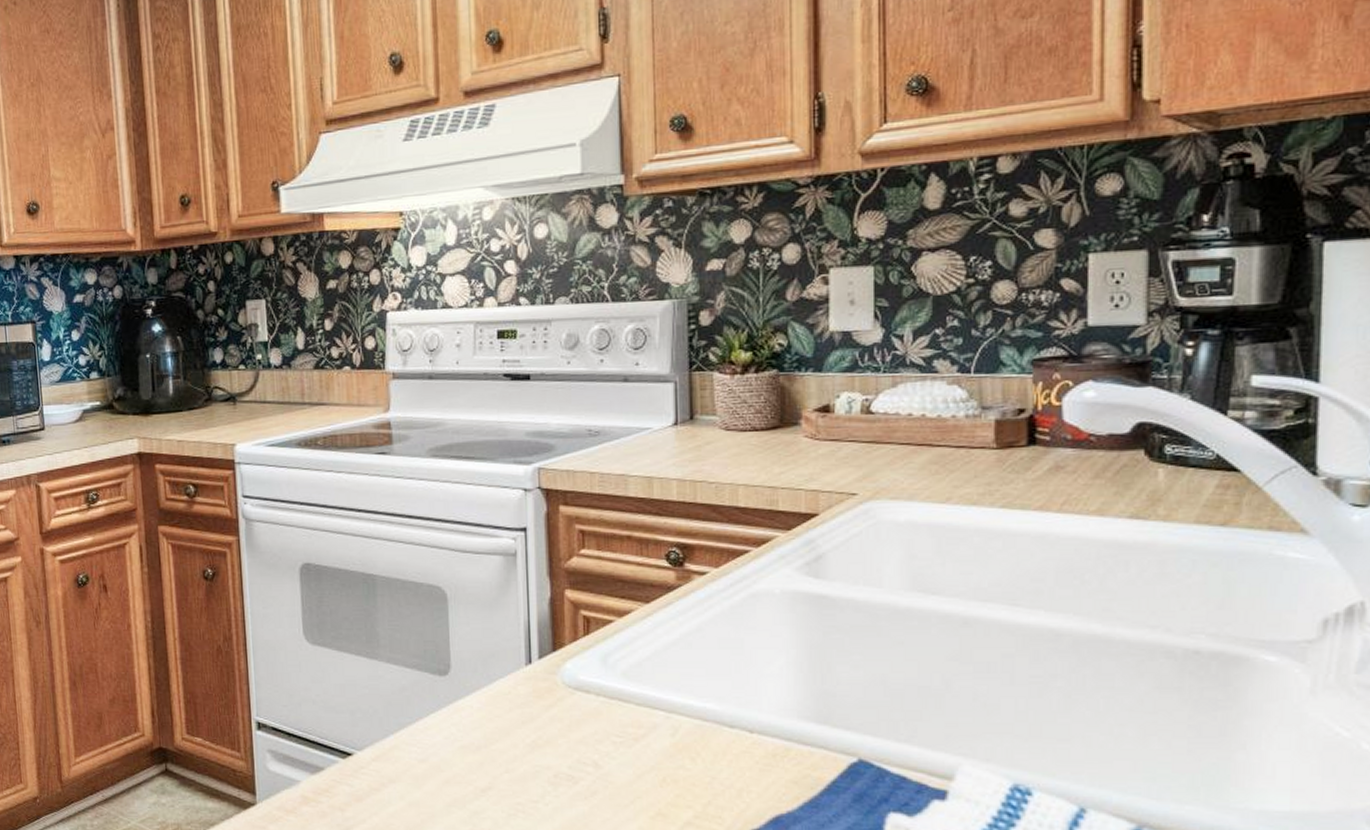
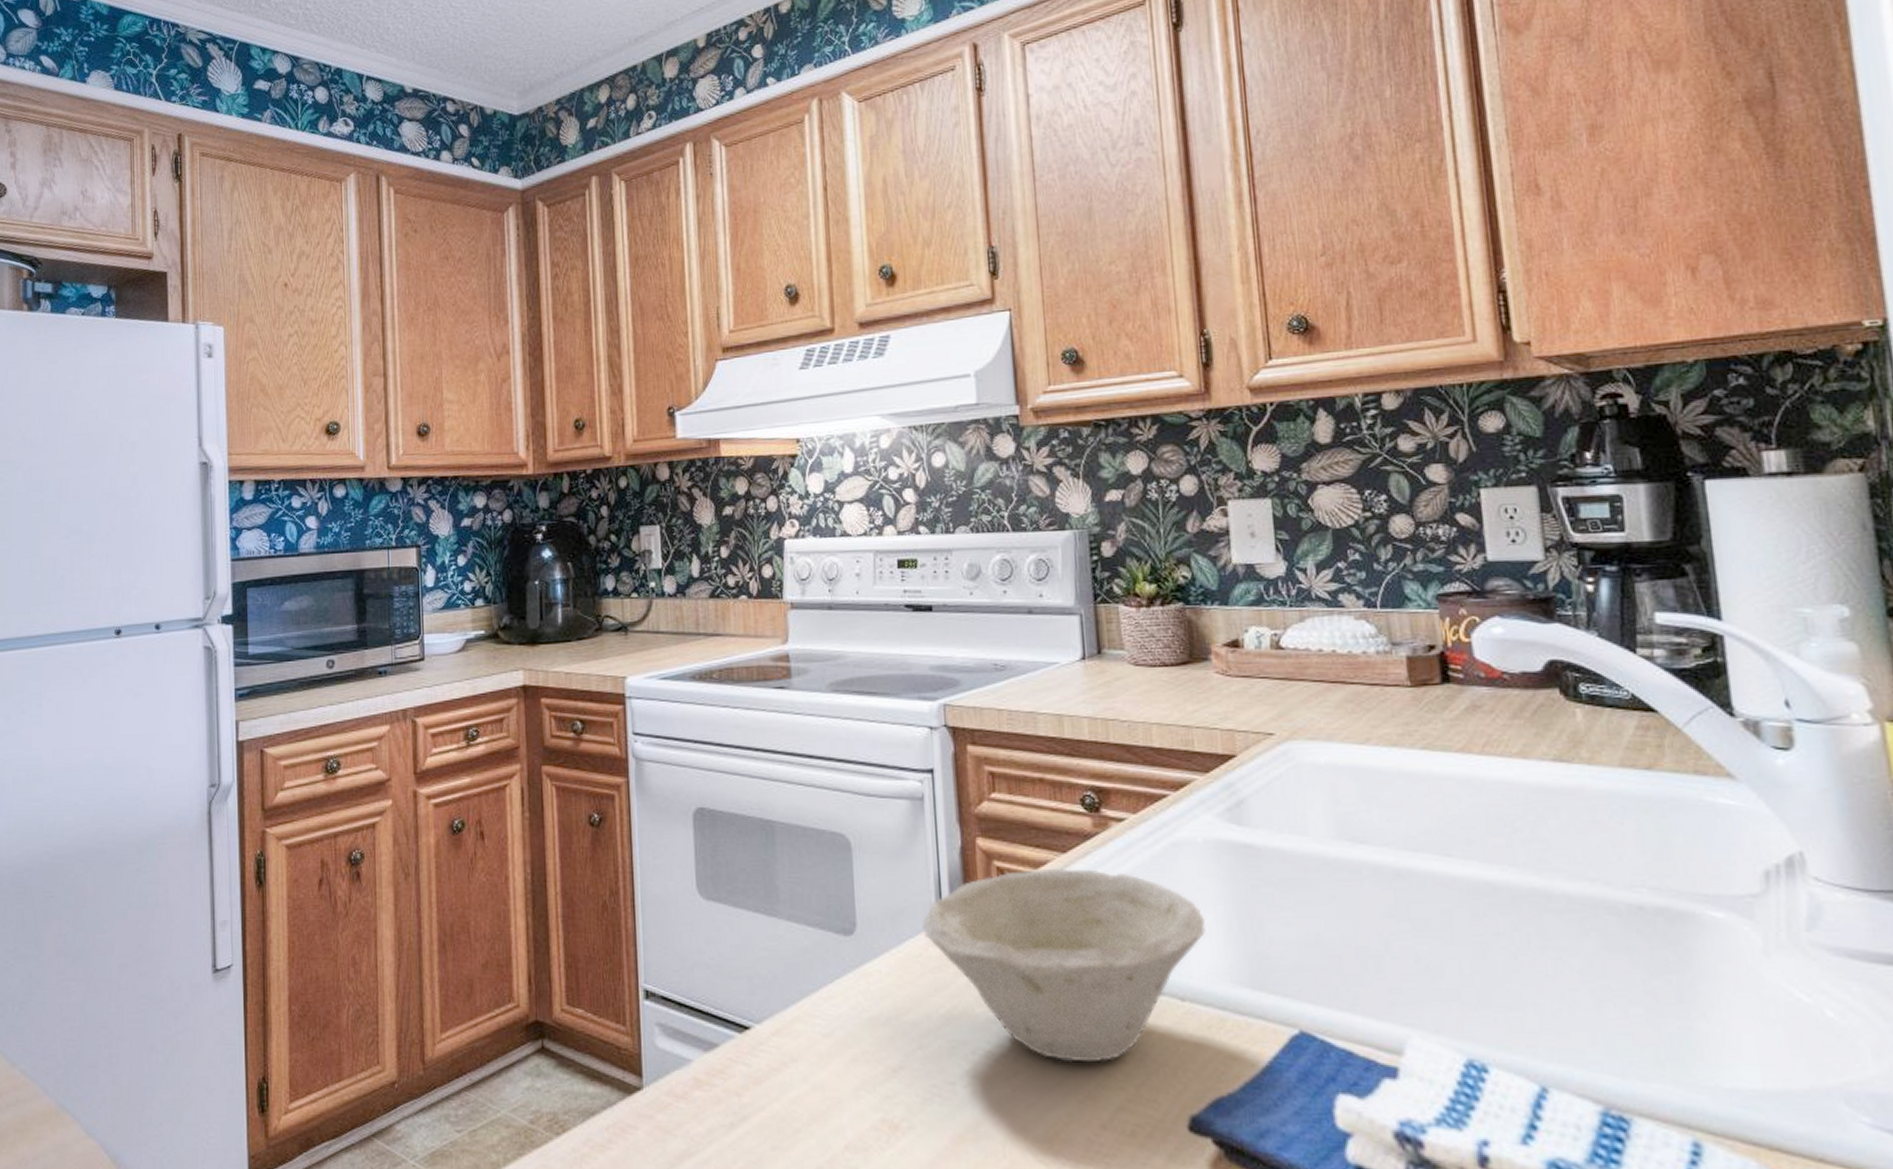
bowl: none [512,616,777,785] -> present [922,868,1206,1063]

